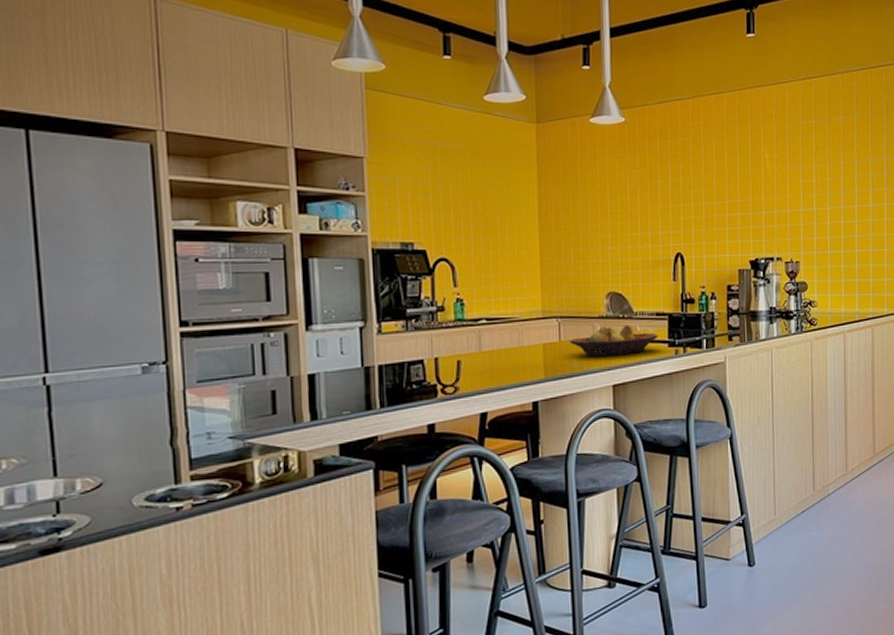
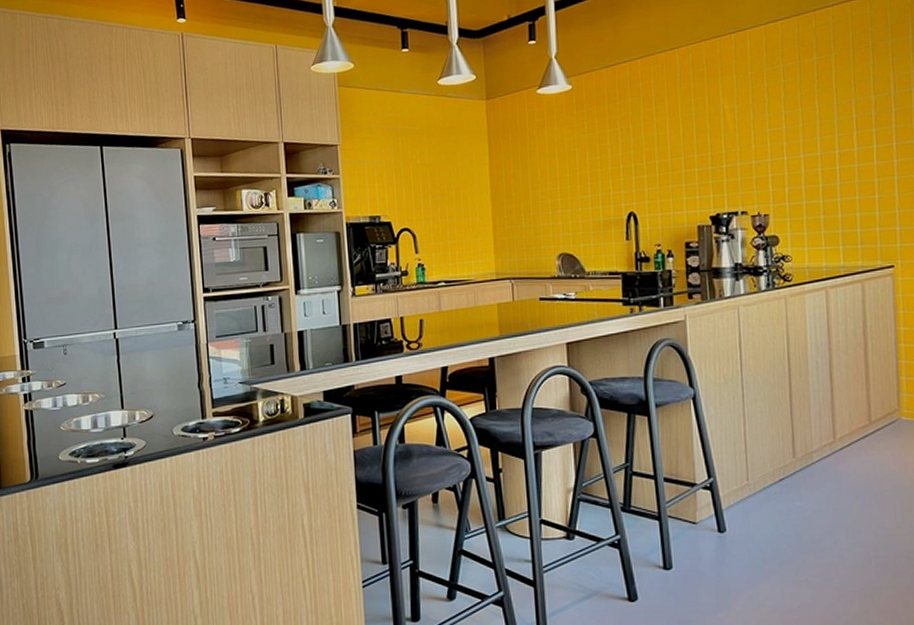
fruit bowl: present [569,325,658,357] -> none [522,284,612,316]

